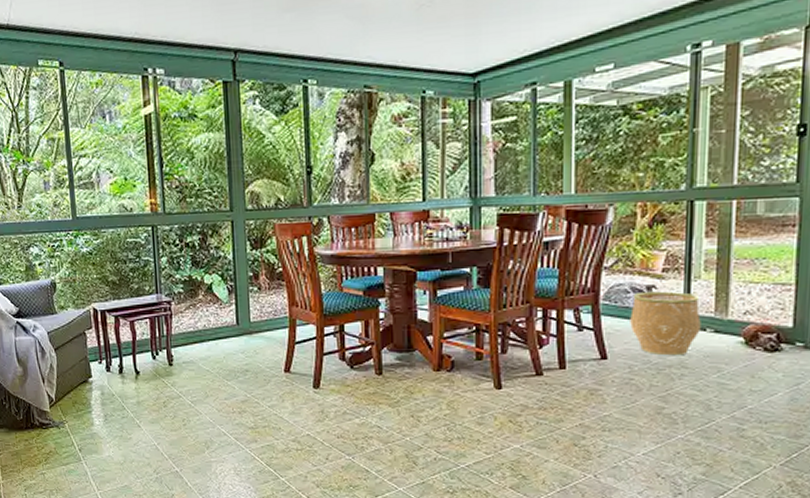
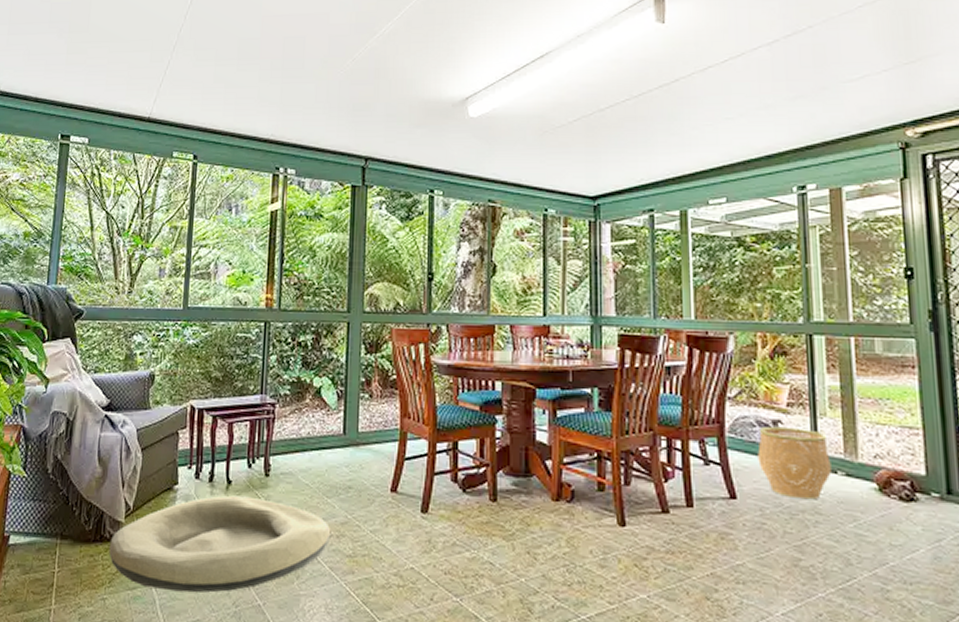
dog bed: none [40,384,234,465] -> present [109,495,331,593]

